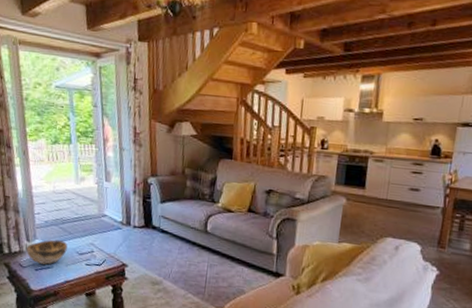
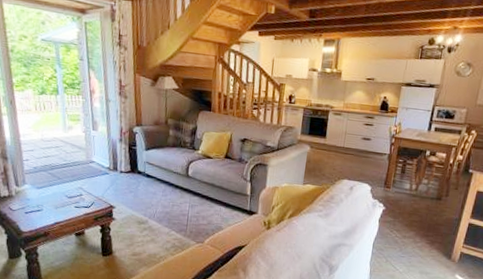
decorative bowl: present [26,240,67,265] -> none [16,184,57,208]

